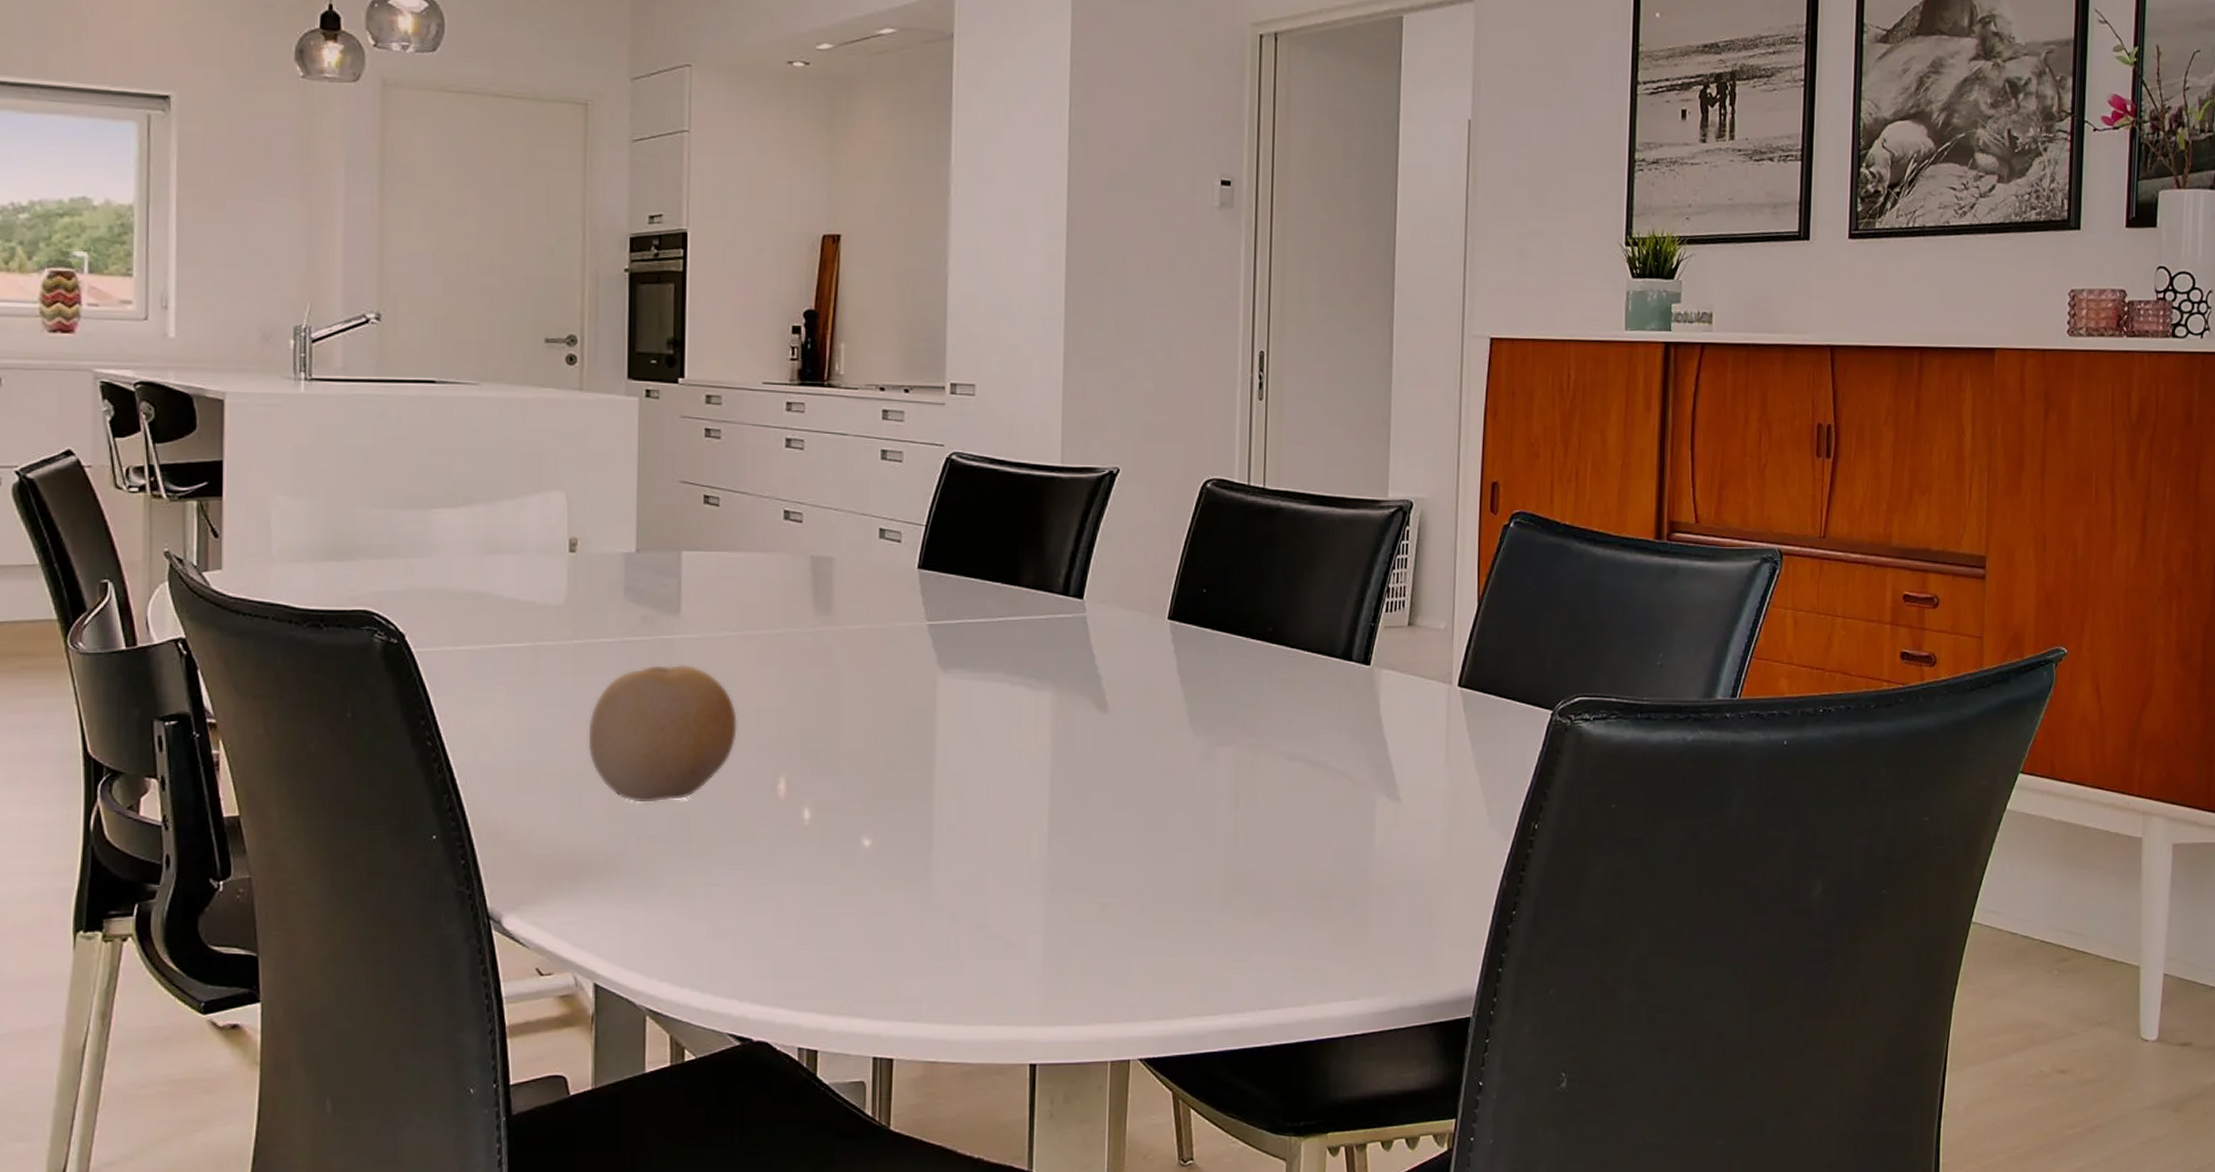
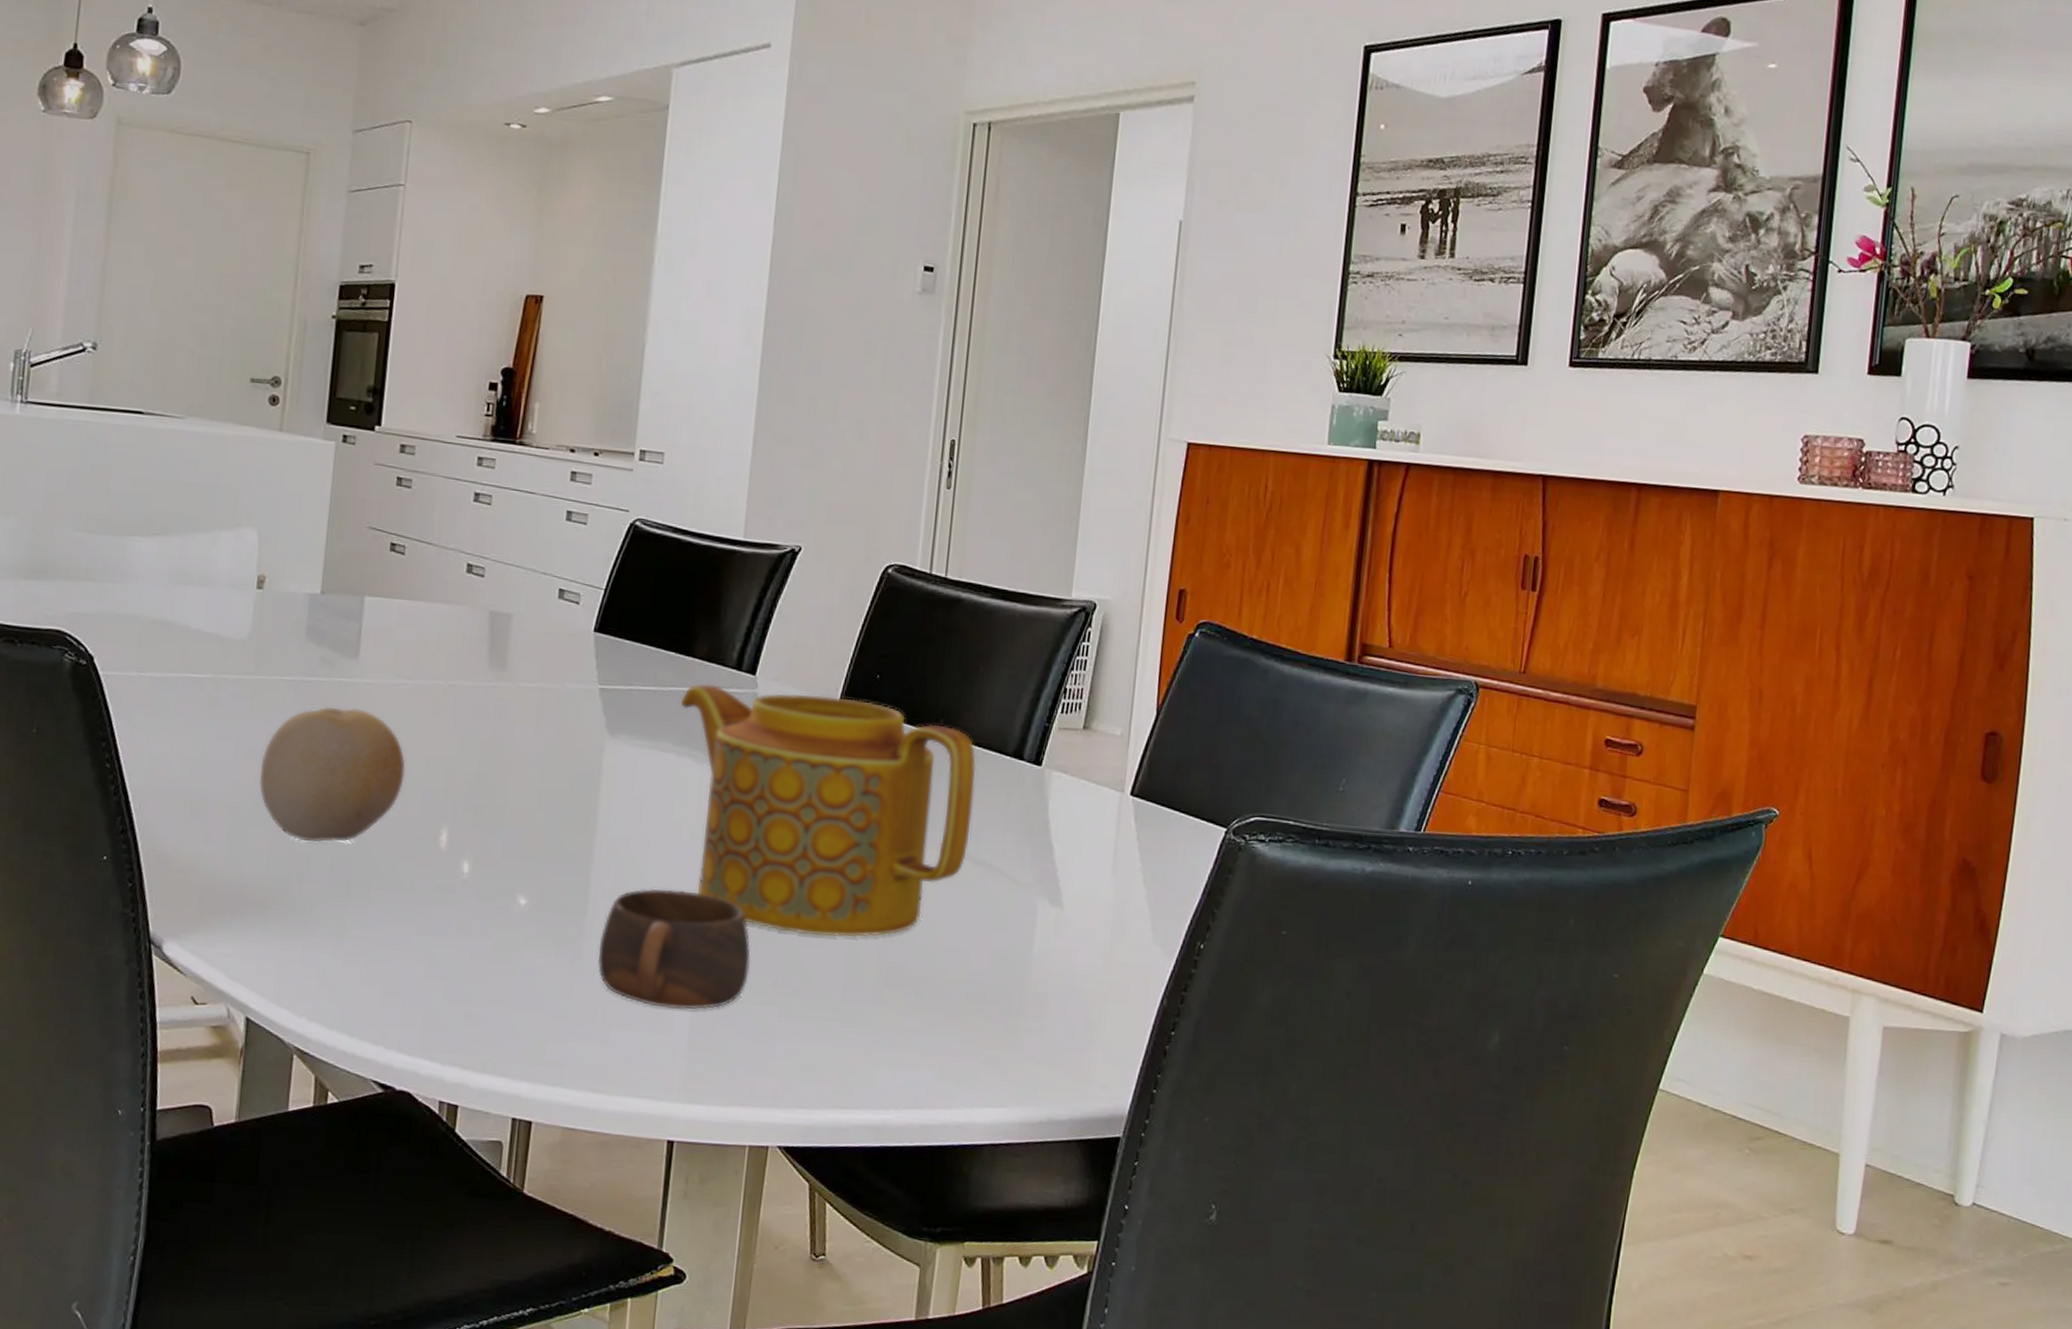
cup: none [946,816,1099,935] -> present [597,888,751,1010]
teapot: none [1010,612,1307,850] -> present [680,683,976,938]

